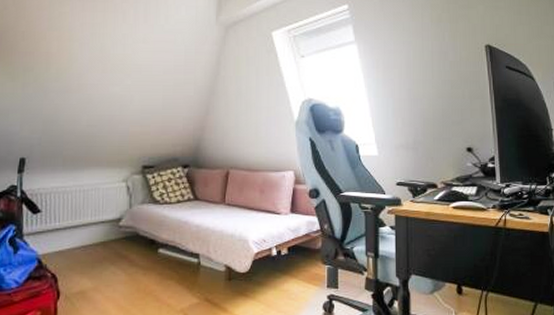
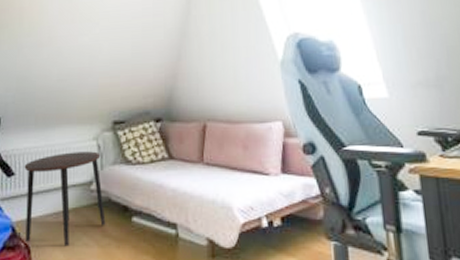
side table: none [51,192,133,275] -> present [24,151,106,247]

